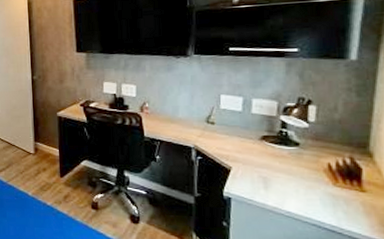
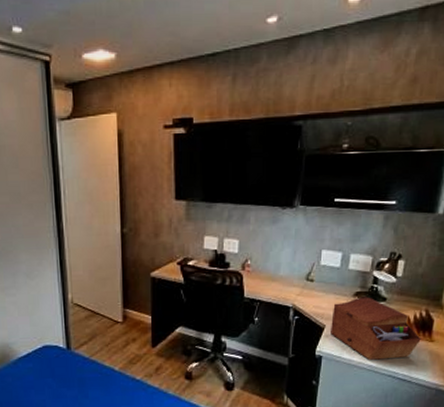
sewing box: none [237,141,349,207] -> present [329,297,421,360]

